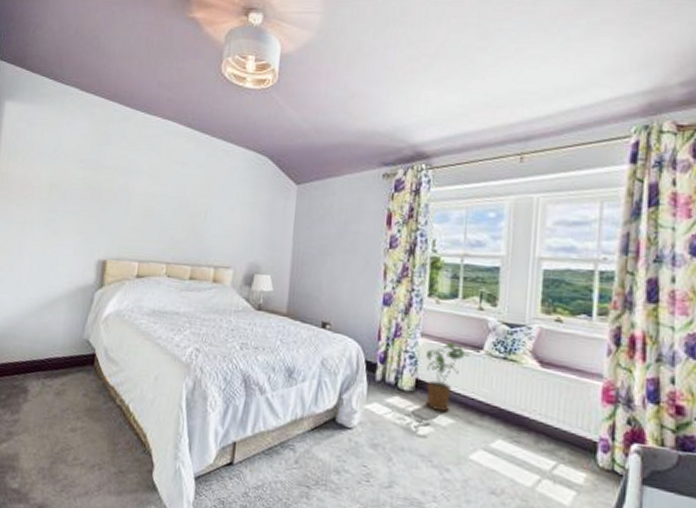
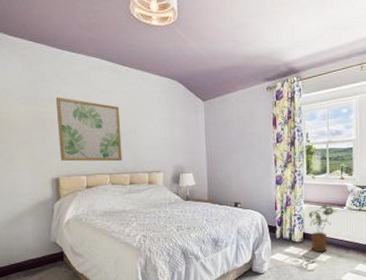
wall art: none [112,163,192,249] -> present [55,97,122,162]

